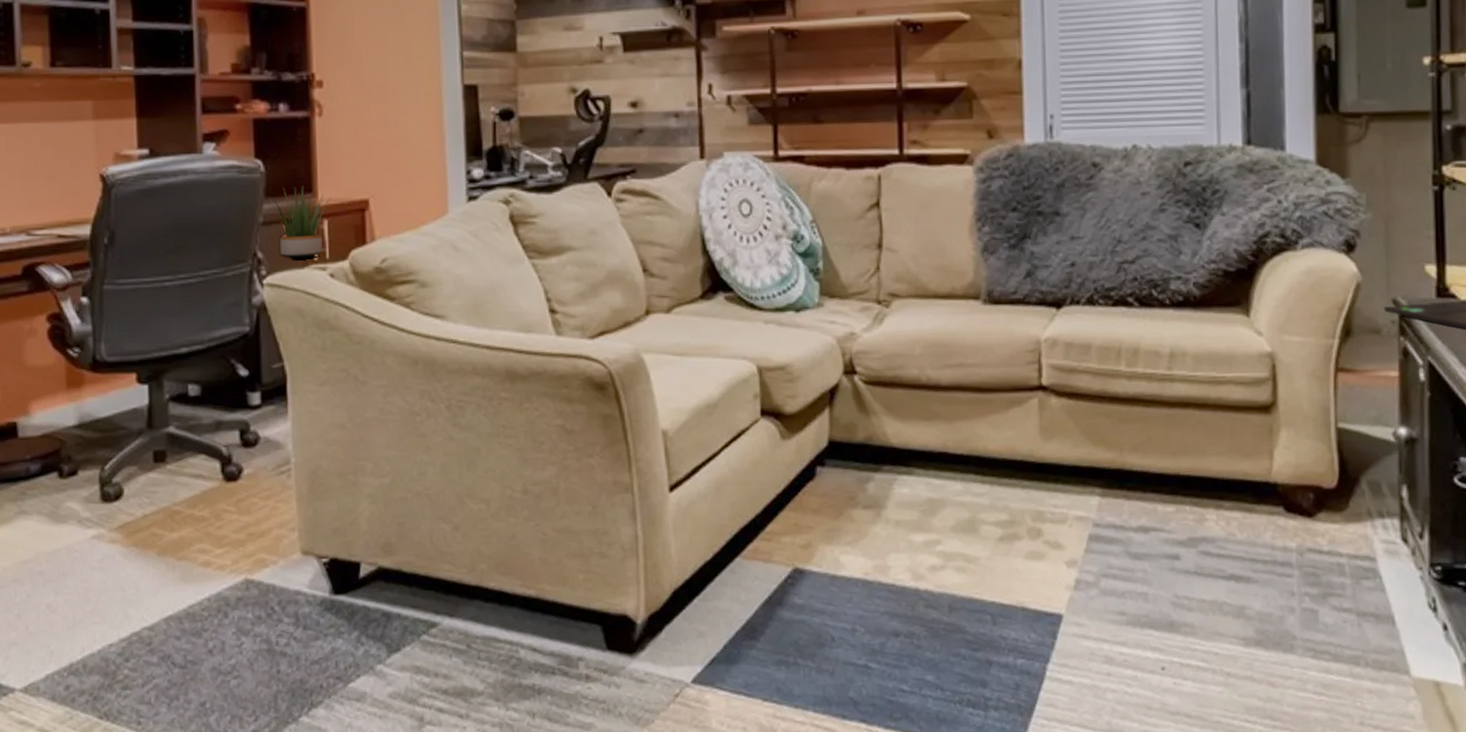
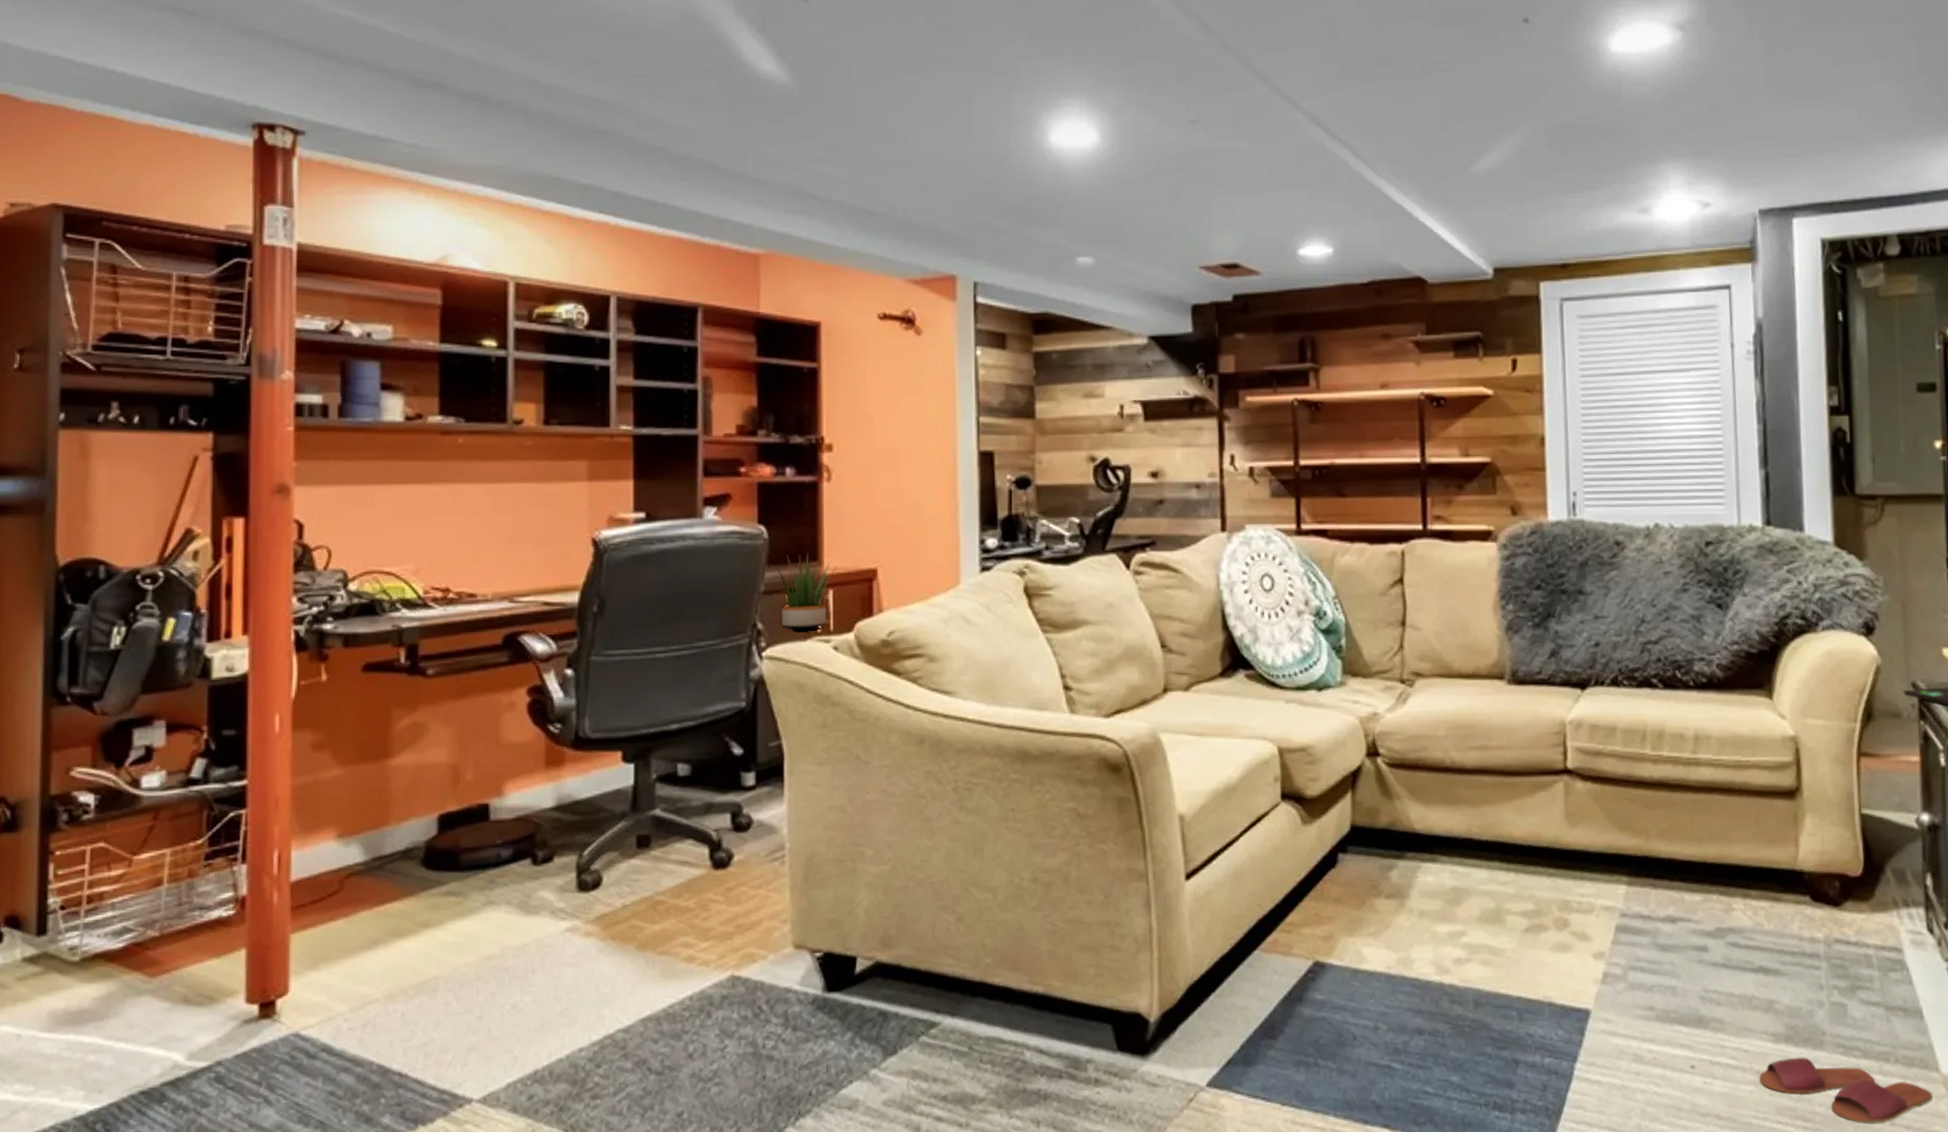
slippers: none [1229,660,1402,723] -> present [1759,1057,1933,1123]

